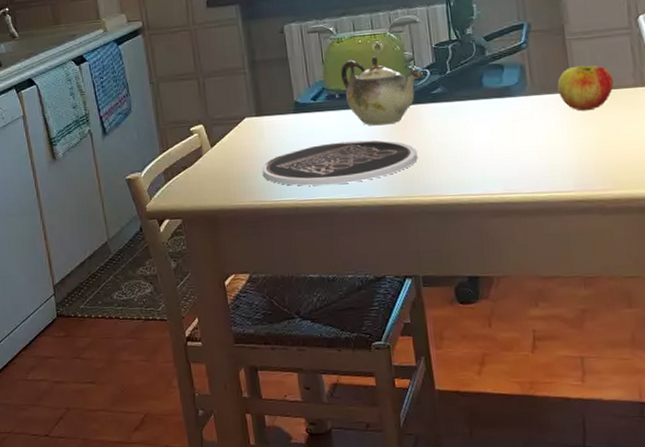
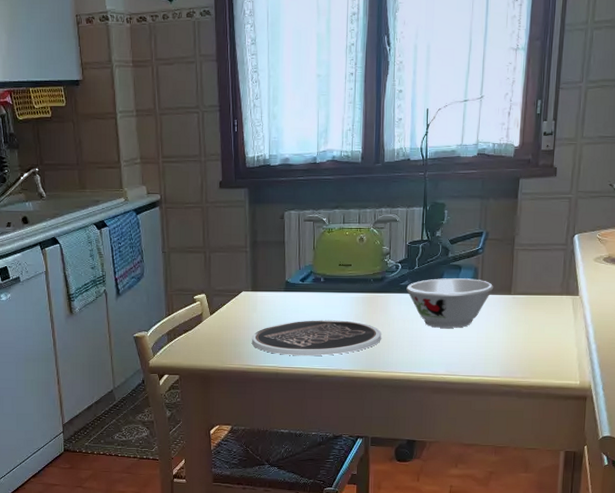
teapot: present [341,56,423,126] -> none [328,248,395,309]
bowl: none [440,78,548,139] -> present [406,278,494,328]
apple: present [557,65,614,111] -> none [501,273,545,312]

